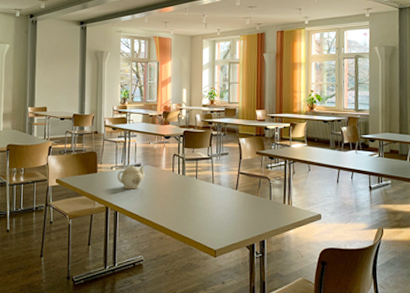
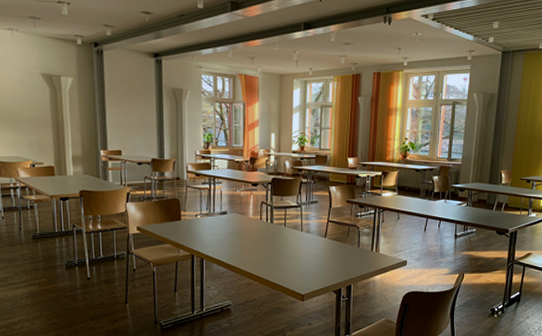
teapot: present [118,164,146,189] -> none [203,212,232,237]

